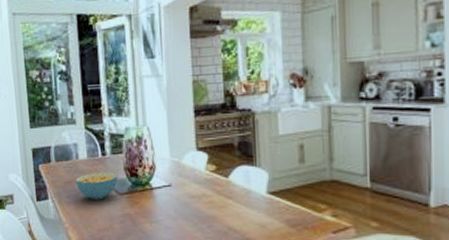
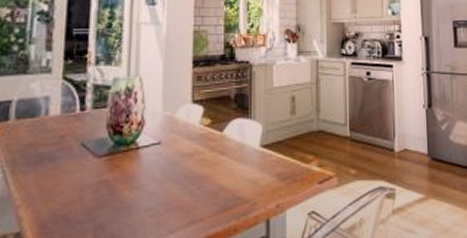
cereal bowl: present [75,172,118,200] -> none [40,130,97,166]

